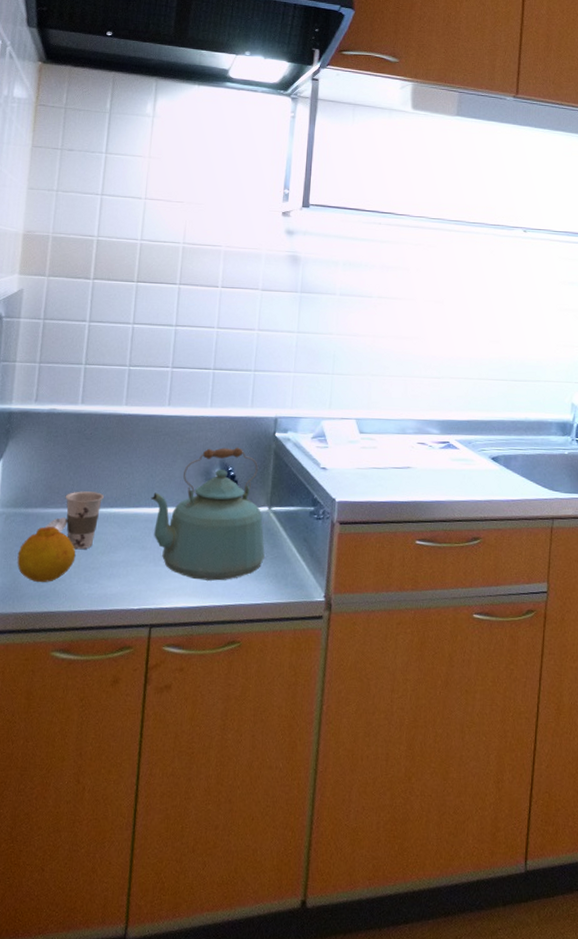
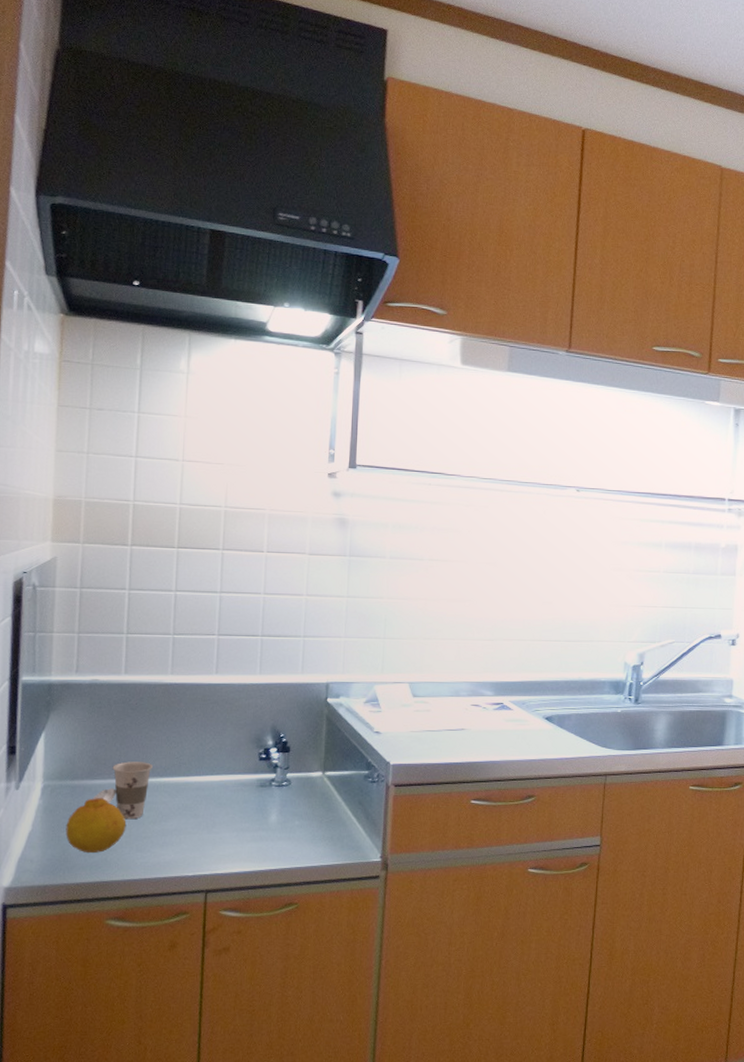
kettle: present [151,447,265,581] -> none [201,713,320,846]

